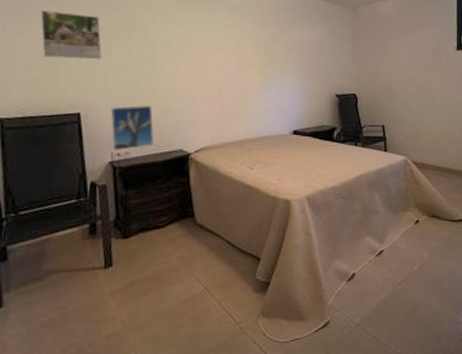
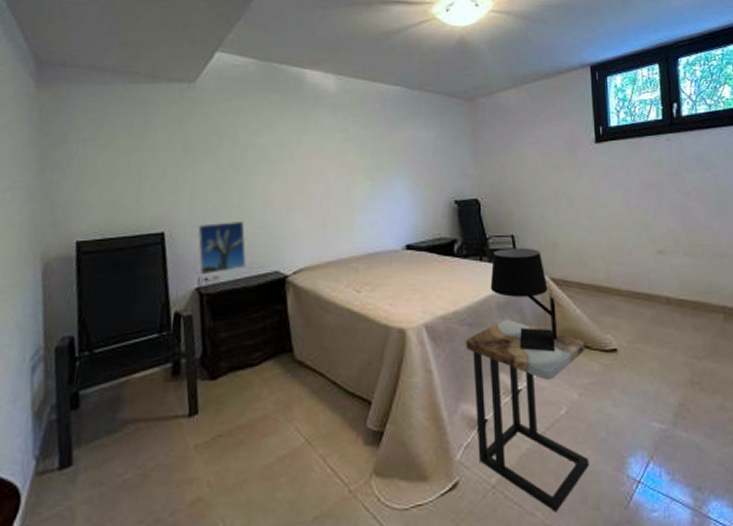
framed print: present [40,10,102,60] -> none [123,120,189,172]
side table: none [340,195,437,344] -> present [465,320,589,513]
table lamp: none [362,135,416,221] -> present [490,247,557,352]

